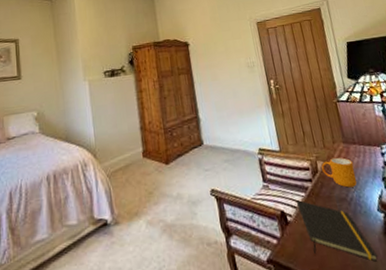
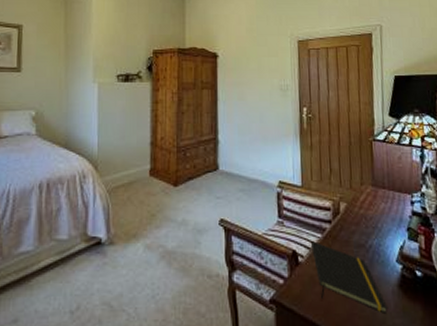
mug: present [321,157,357,188] -> none [344,200,380,234]

